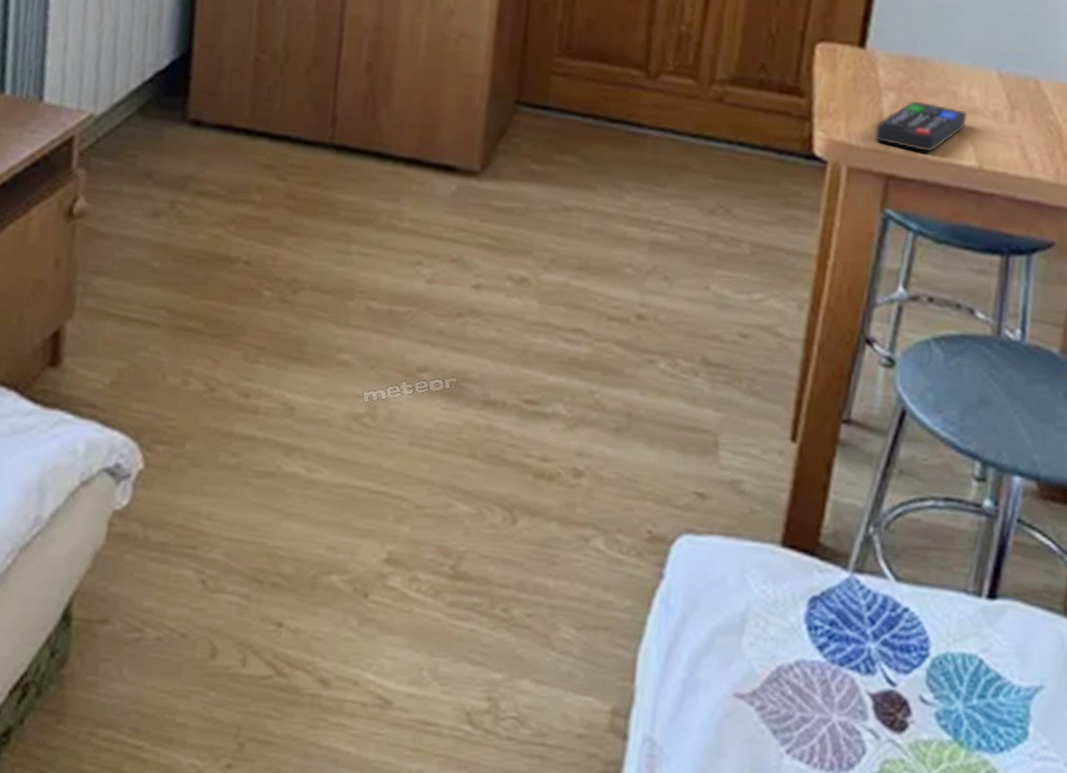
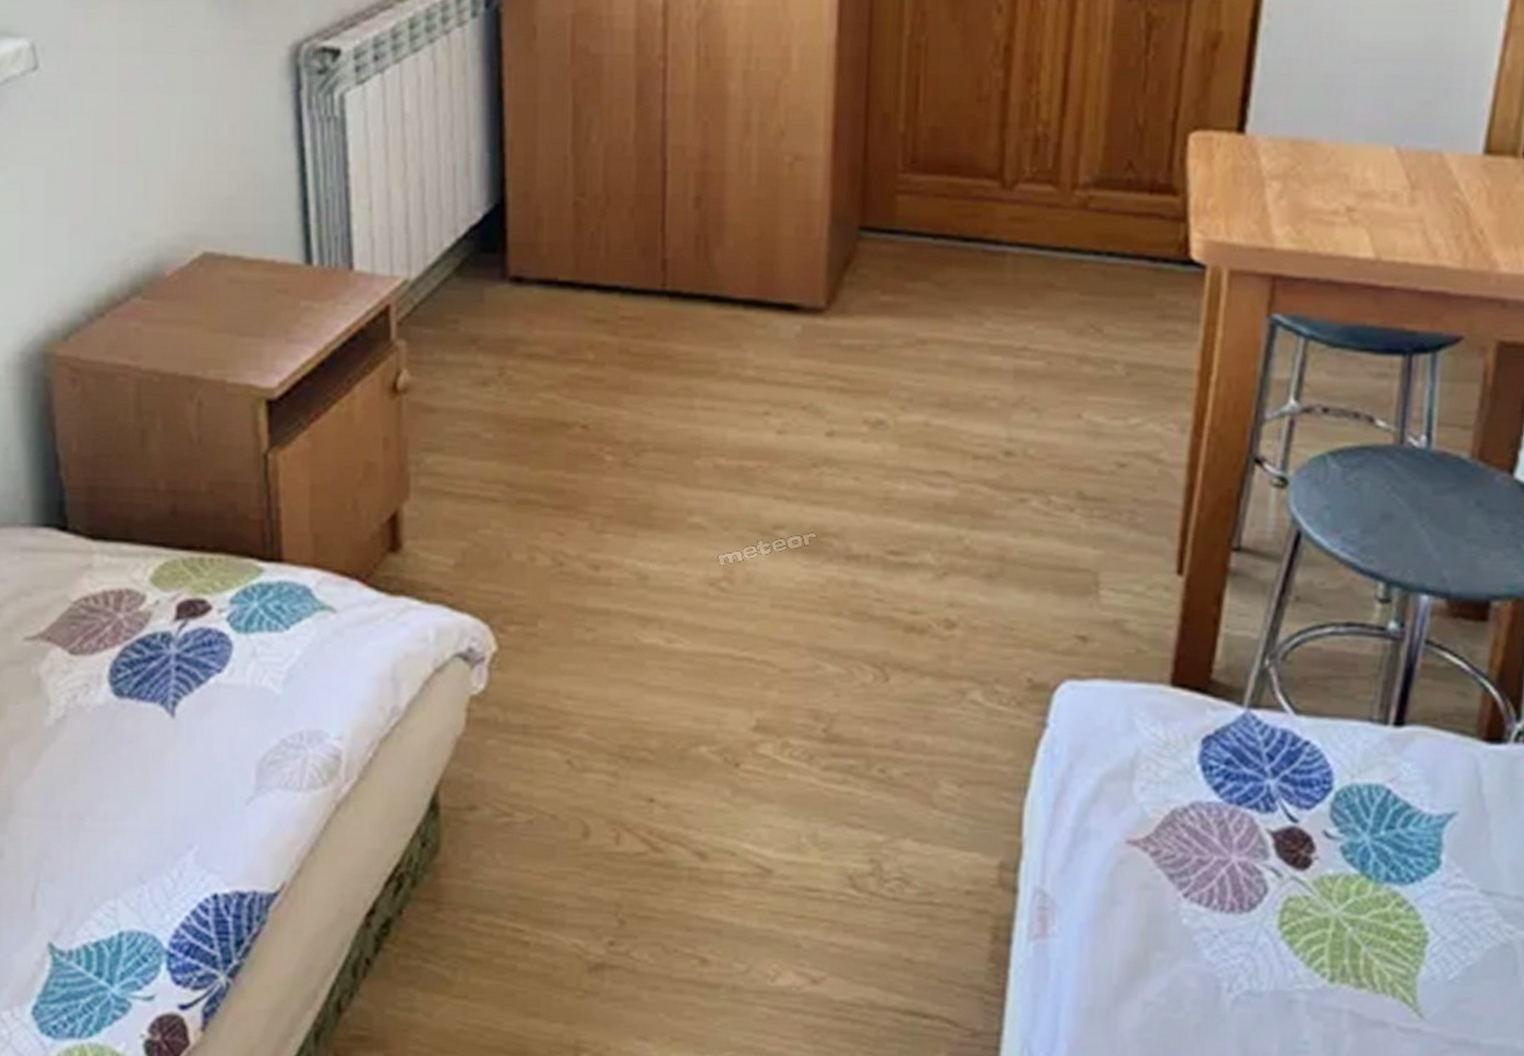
remote control: present [874,101,968,153] -> none [1257,189,1363,247]

